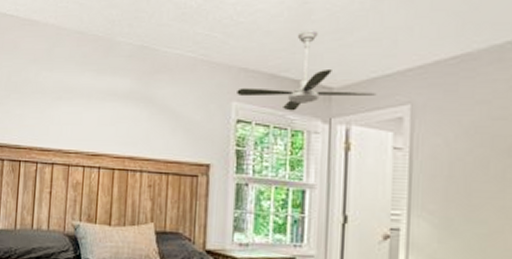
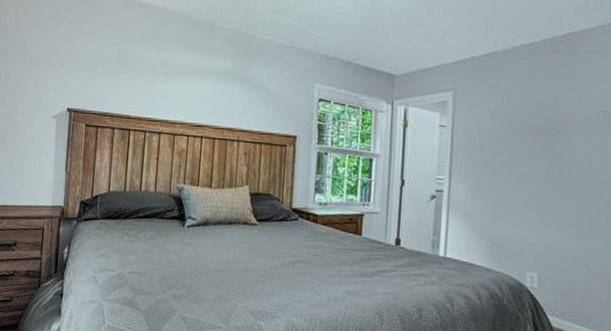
ceiling fan: present [237,29,377,111] -> none [319,25,428,93]

